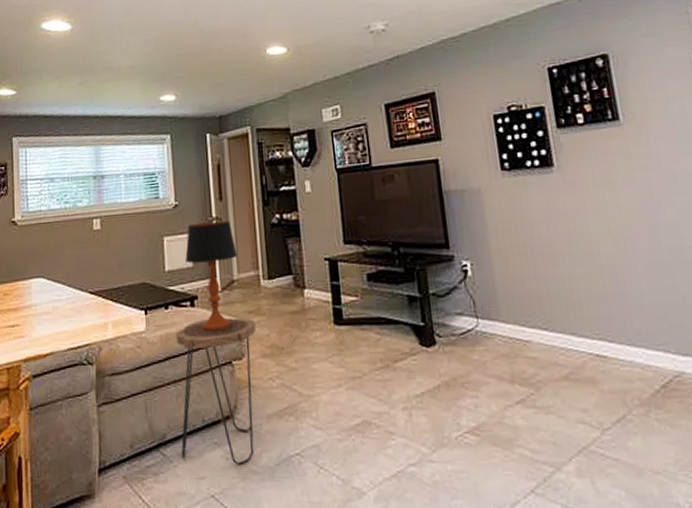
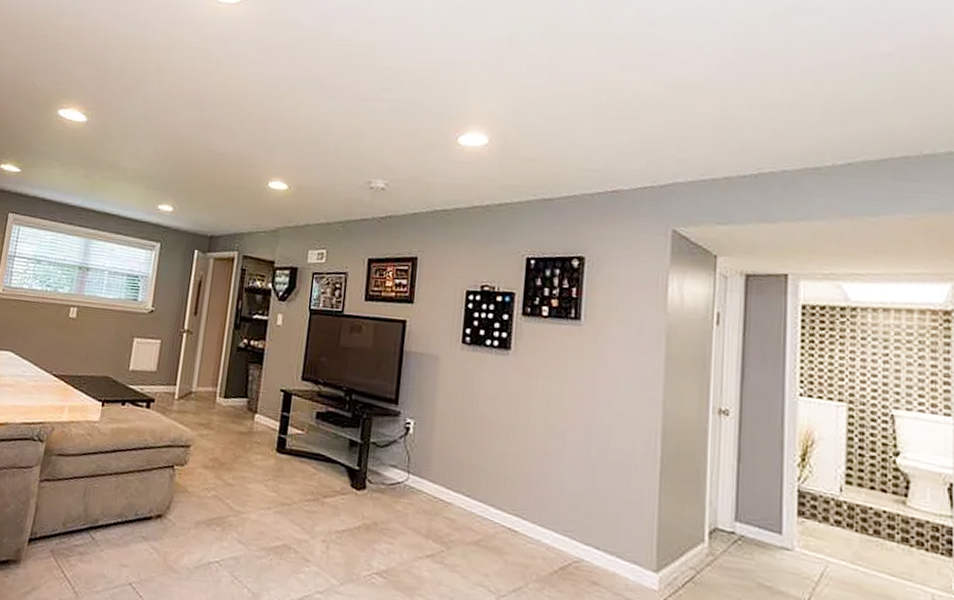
side table: present [175,317,256,466] -> none [109,421,204,562]
table lamp: present [185,220,237,332] -> none [150,331,201,436]

